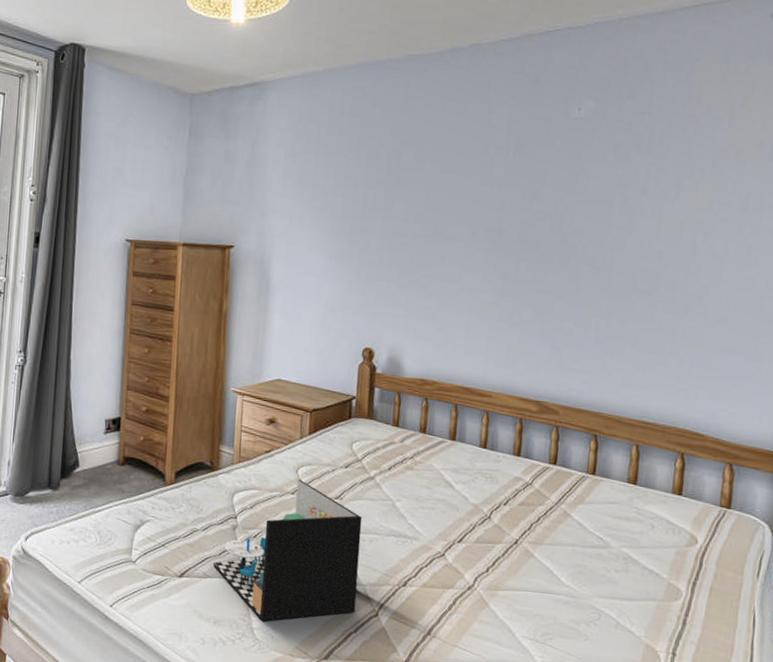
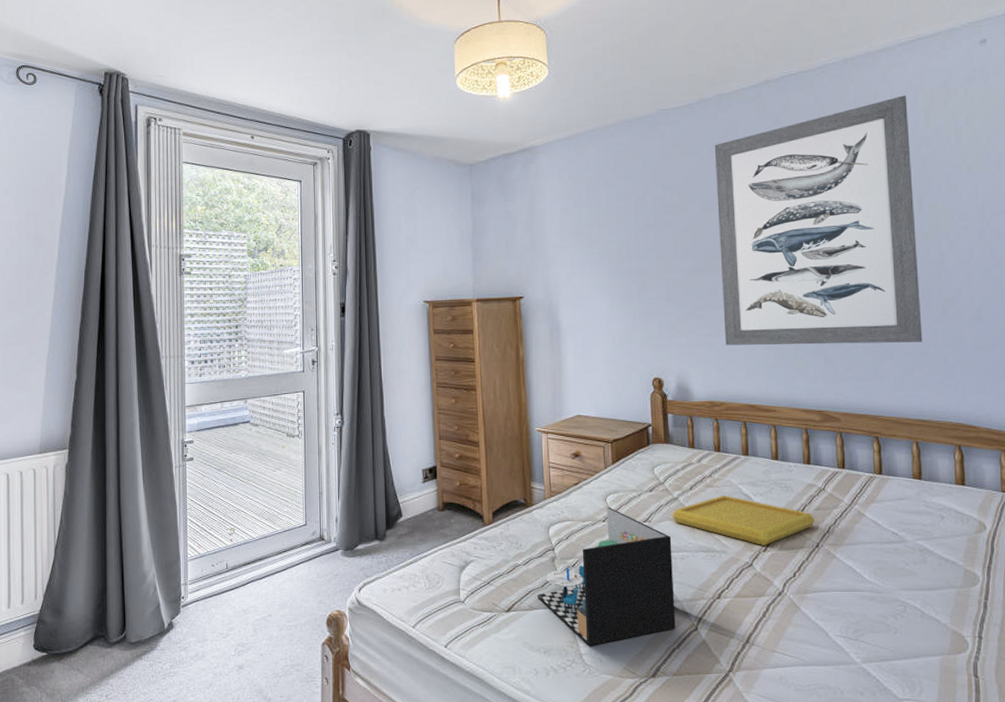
serving tray: none [366,479,518,537] -> present [672,495,816,545]
wall art: none [446,66,682,339] -> present [714,95,923,345]

